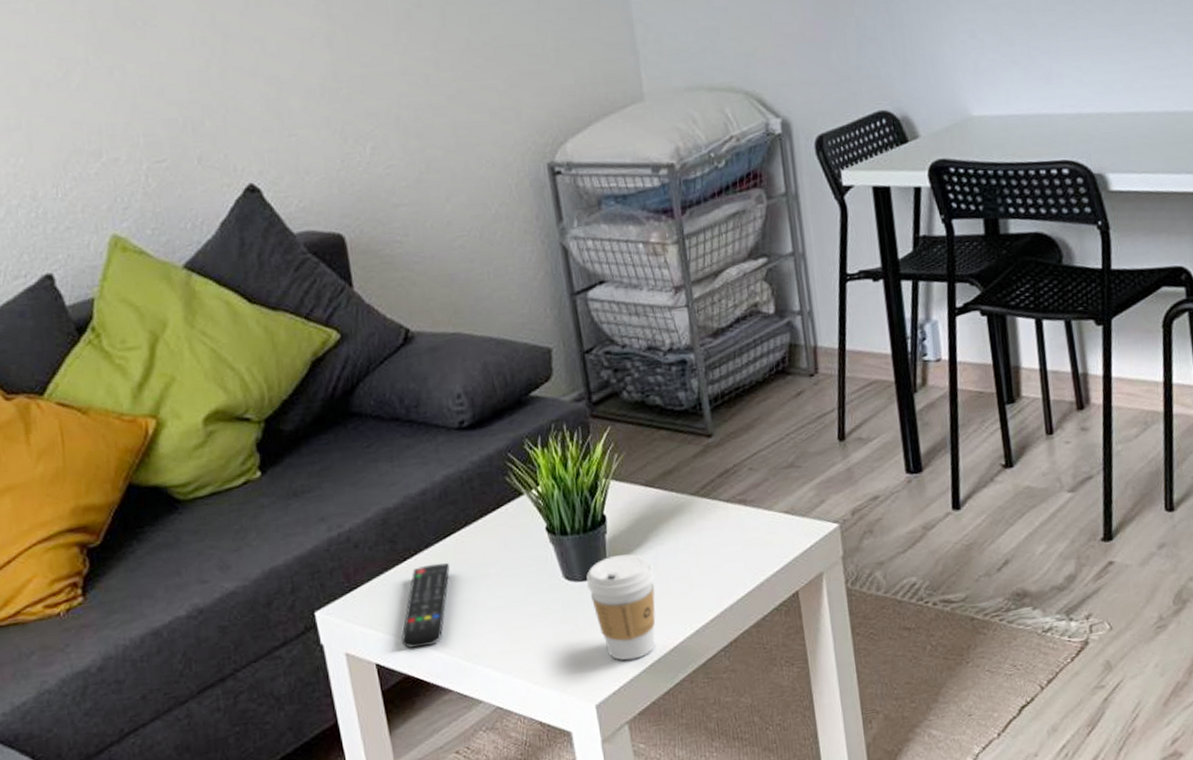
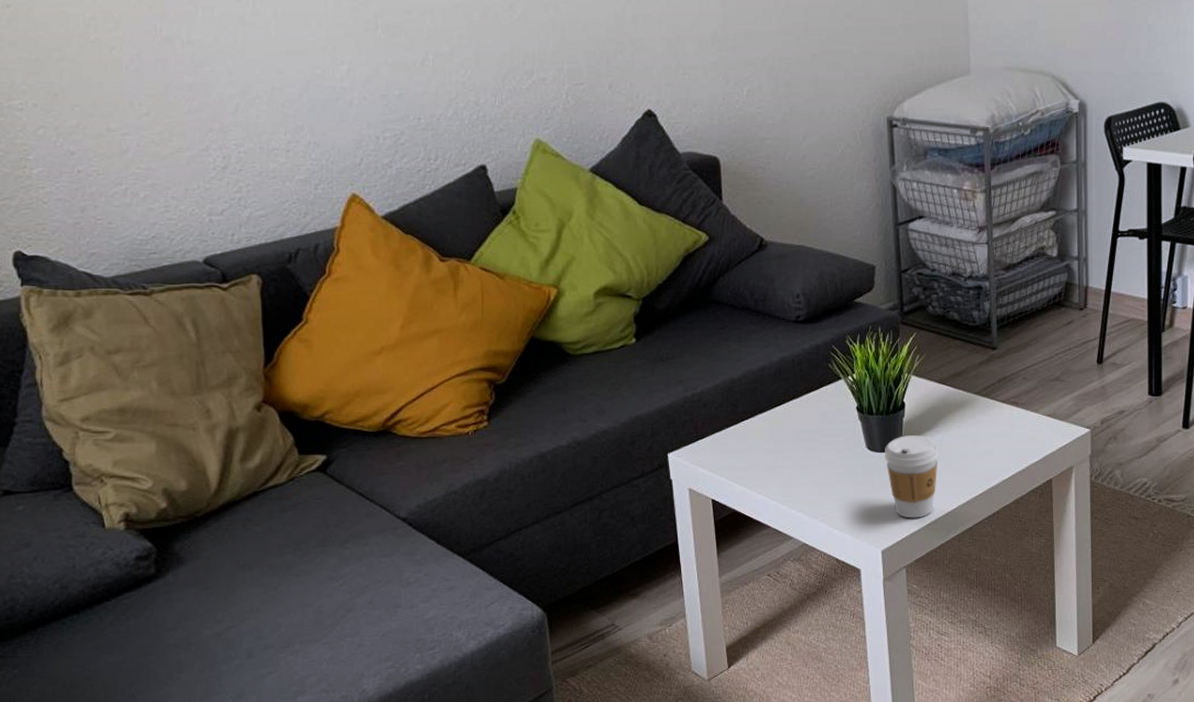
remote control: present [400,563,450,649] -> none [733,426,777,491]

